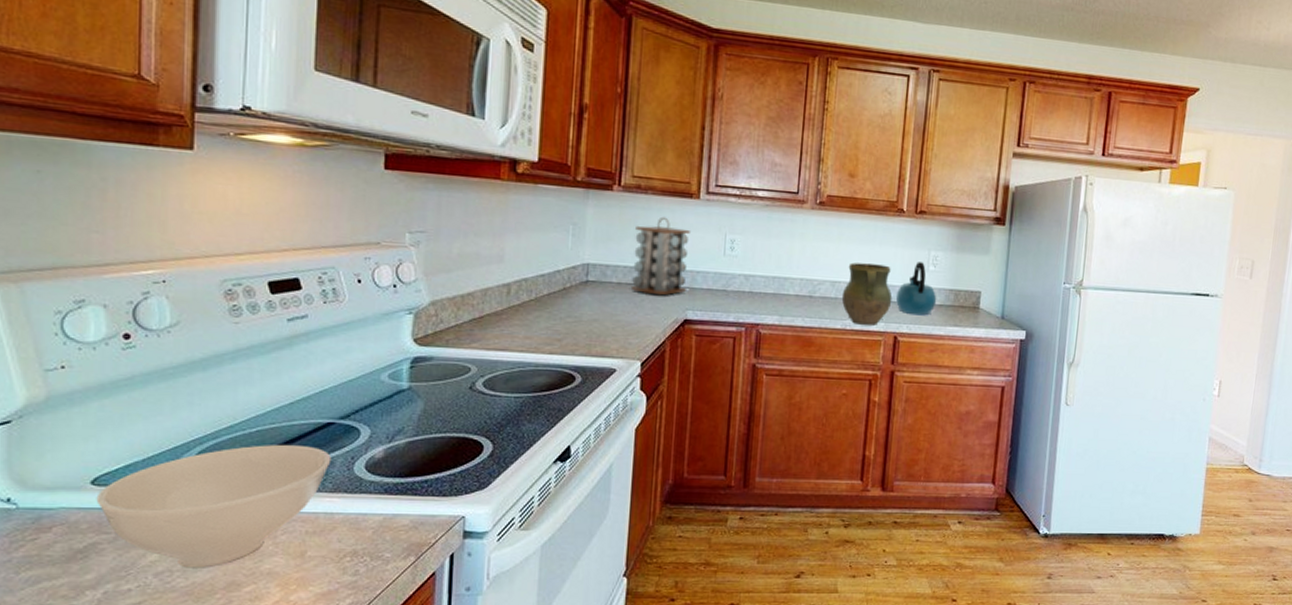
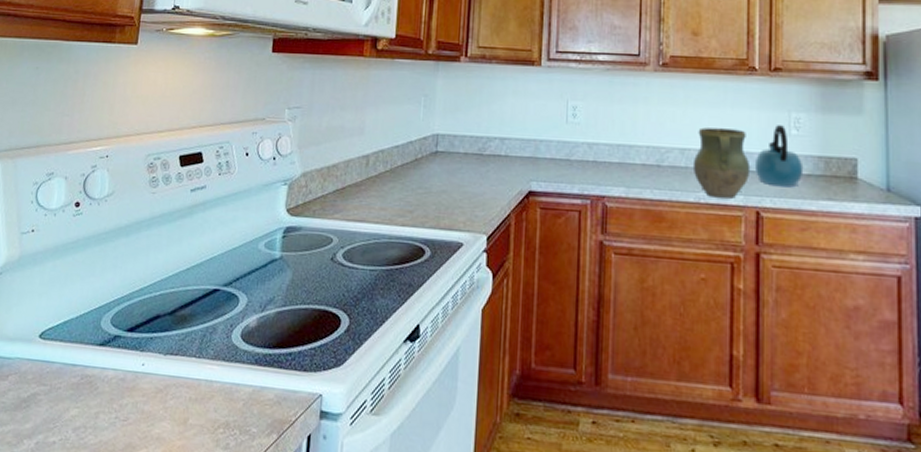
bowl: present [96,444,332,568] -> none [40,308,215,427]
spice rack: present [630,216,690,296] -> none [476,85,532,166]

